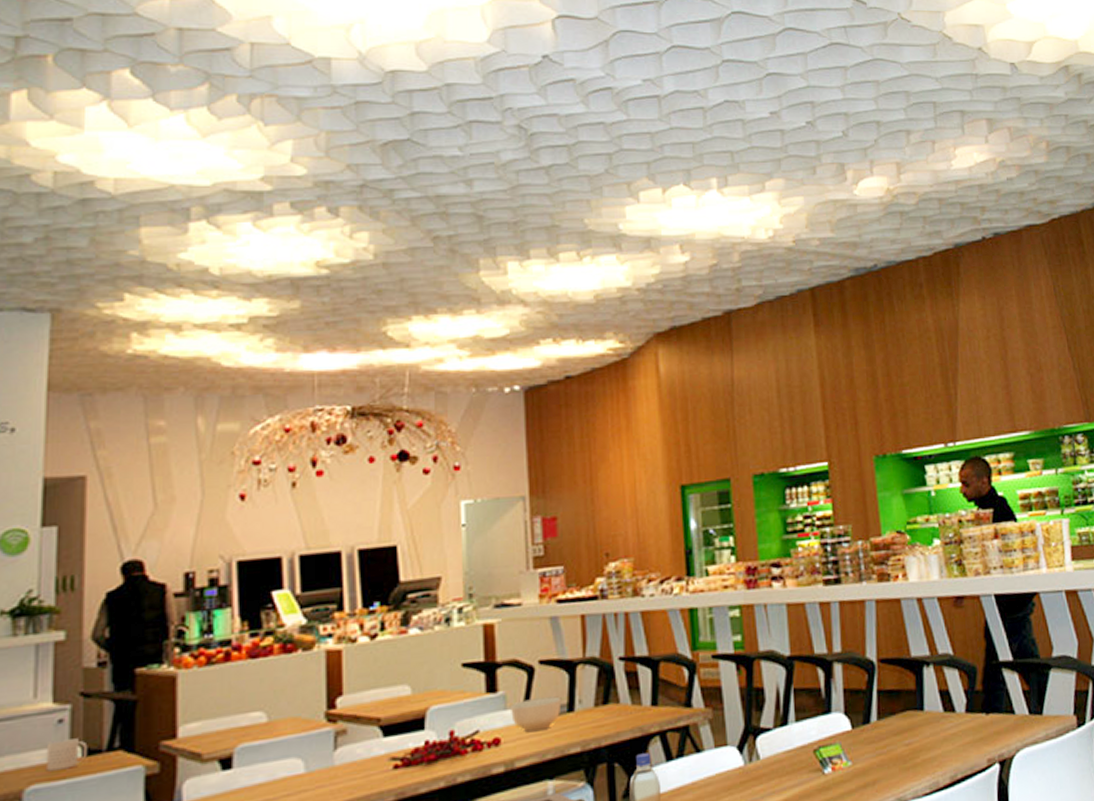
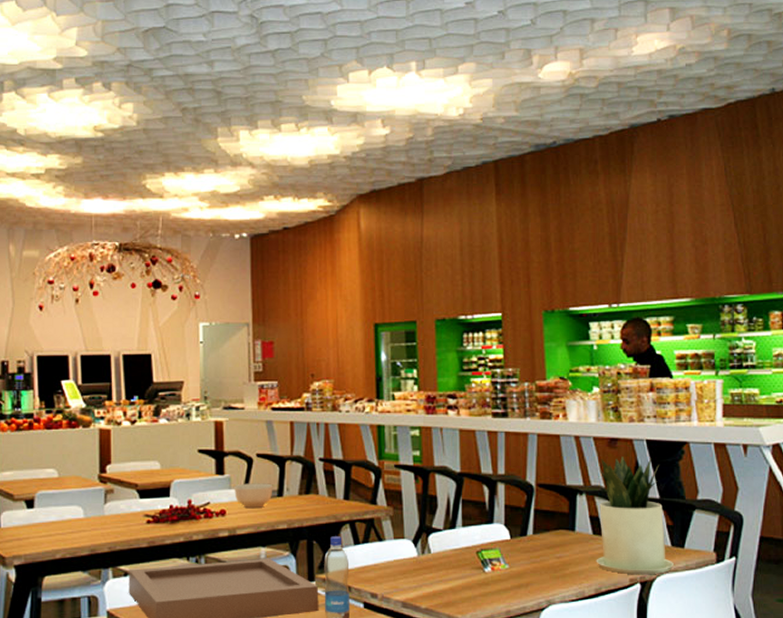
planter: none [945,615,1033,755] -> present [596,457,674,575]

